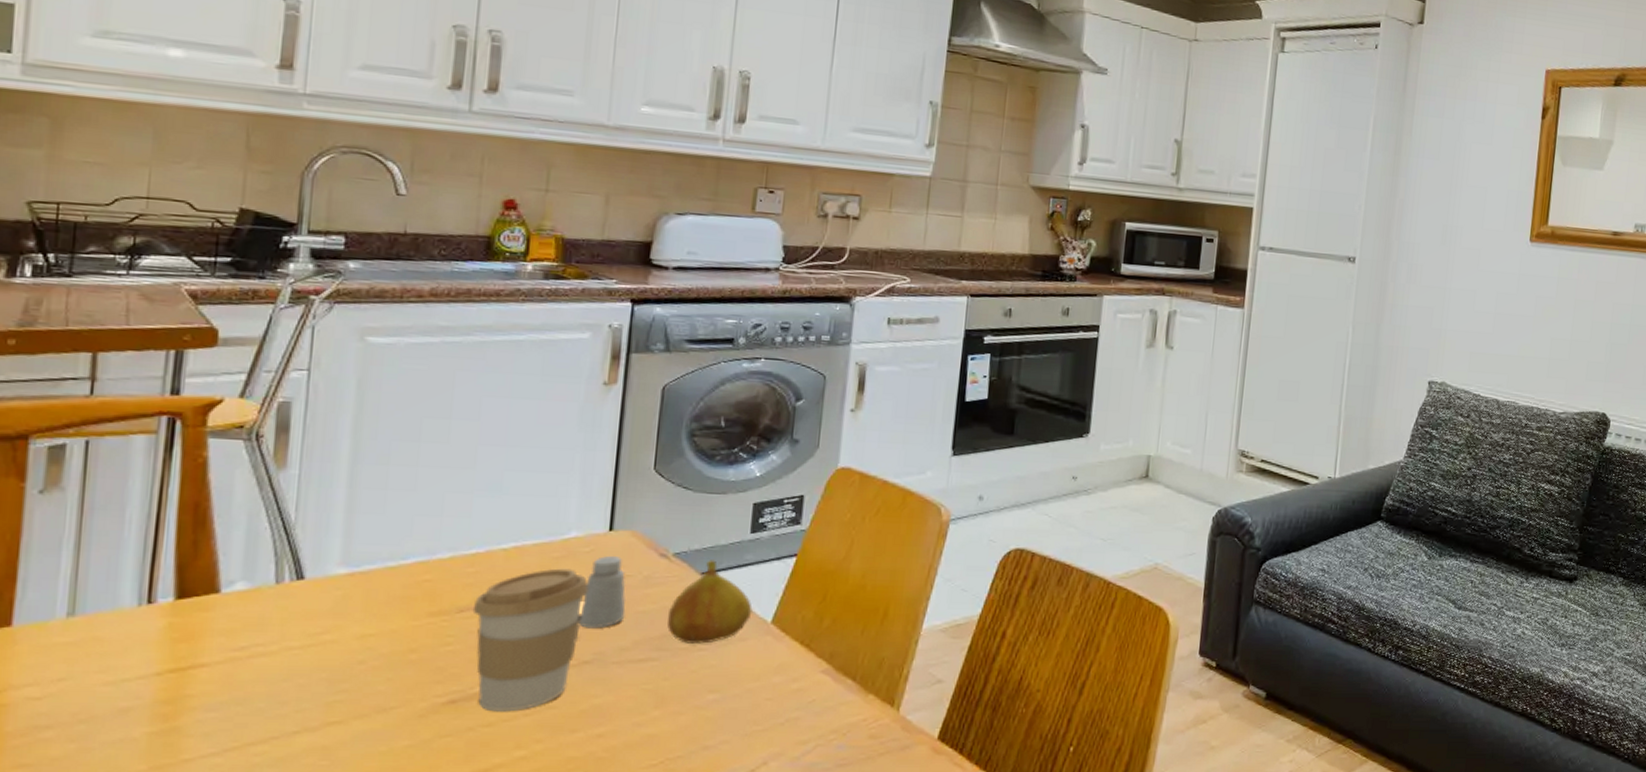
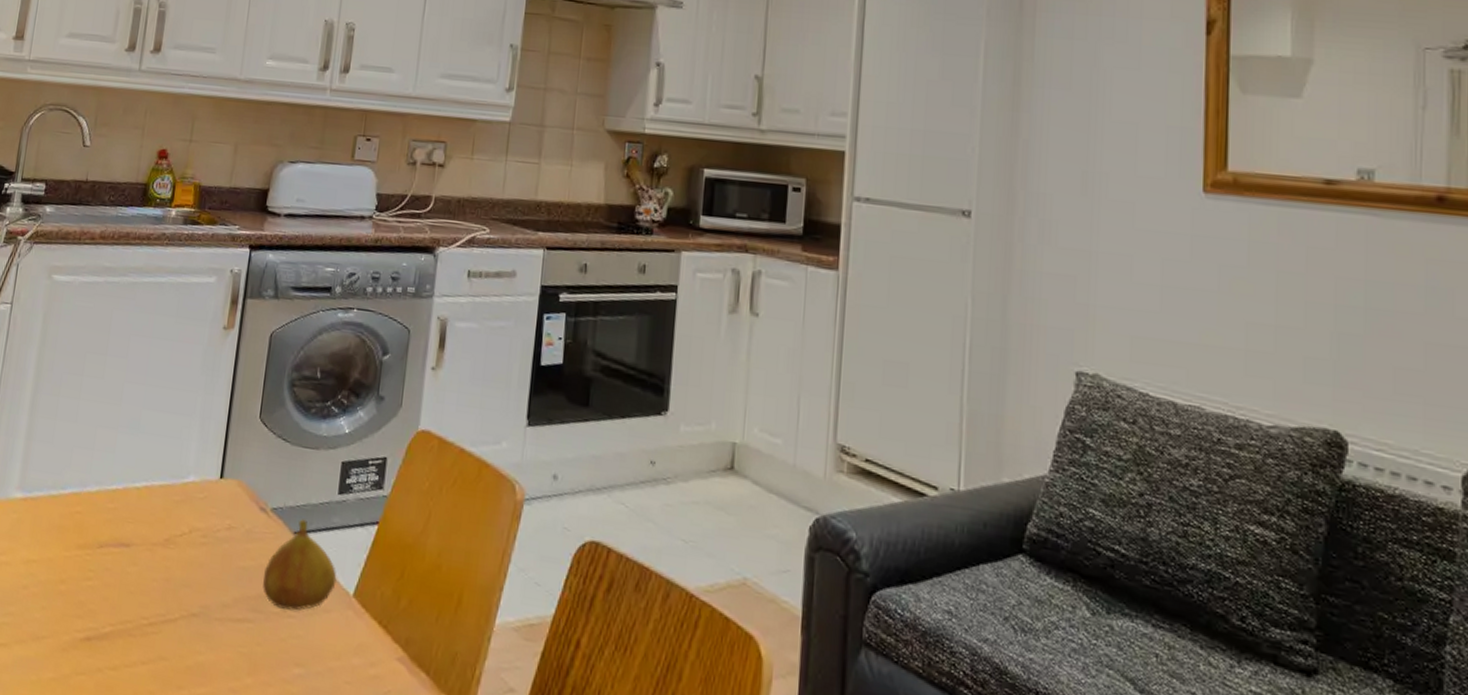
coffee cup: present [472,568,589,712] -> none [107,512,201,658]
saltshaker: present [579,555,626,629] -> none [190,504,231,580]

